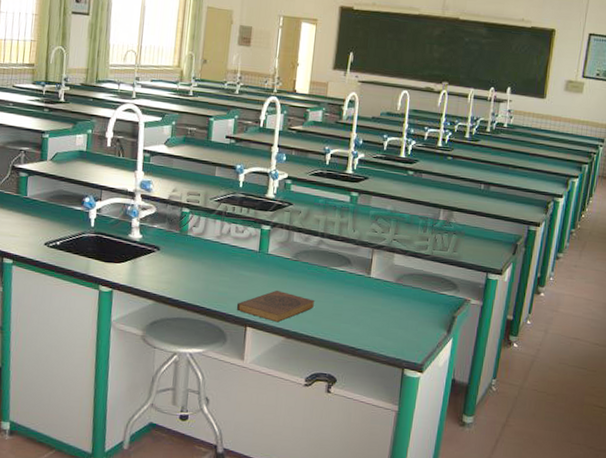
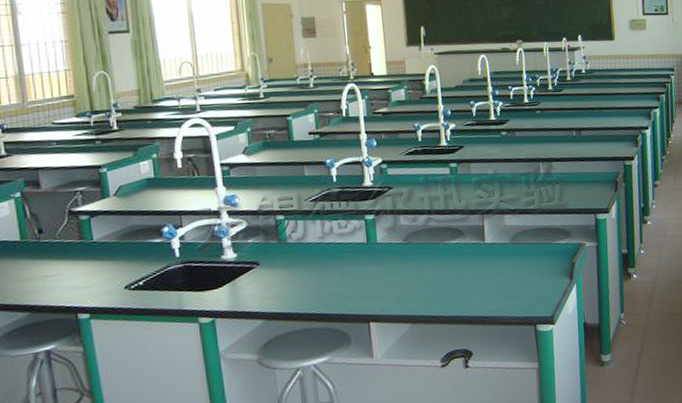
book: present [236,291,315,323] -> none [354,277,435,311]

